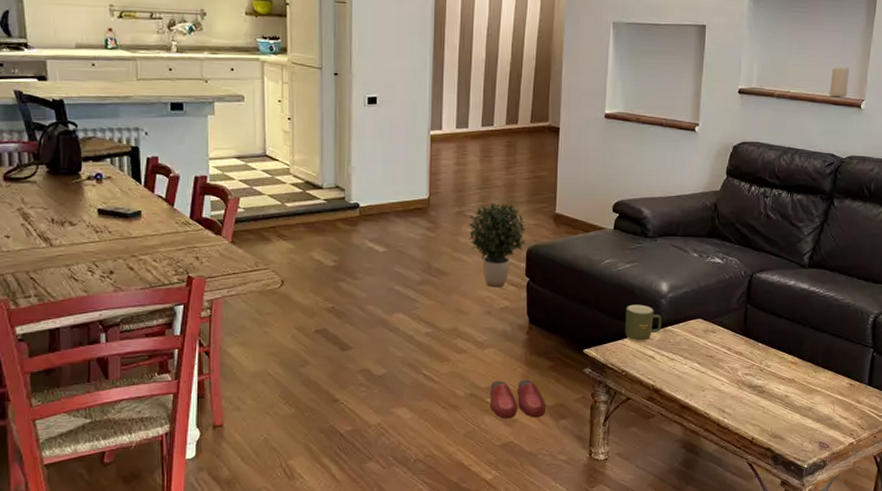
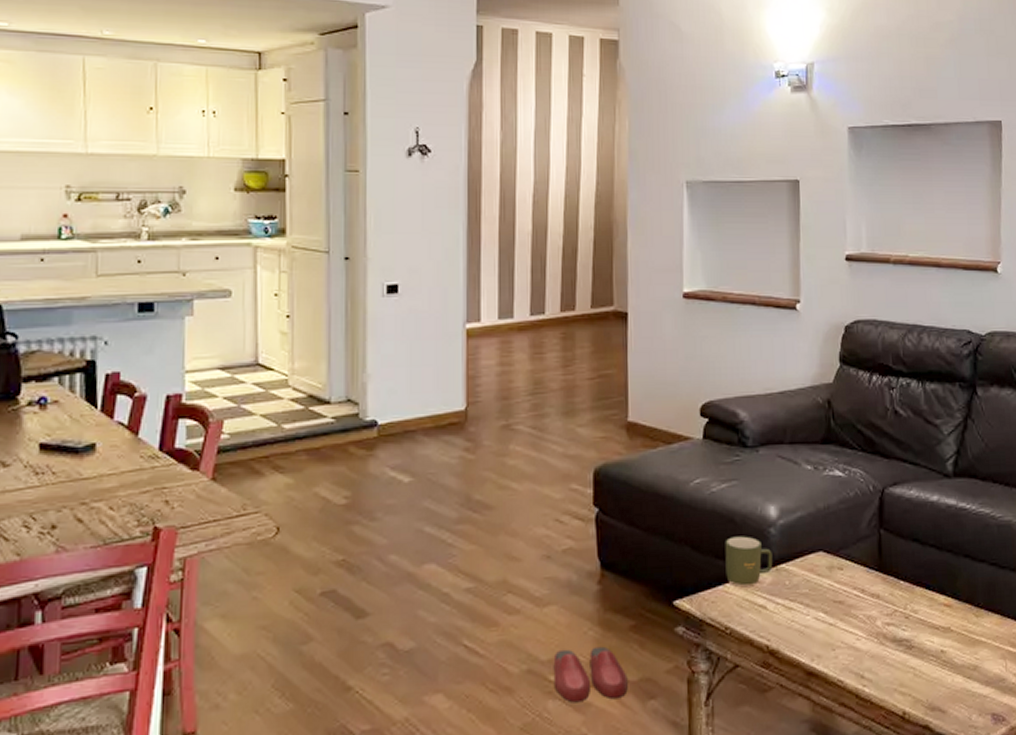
potted plant: present [469,203,526,288] -> none [518,412,592,523]
candle: present [829,66,849,98] -> none [956,222,979,260]

